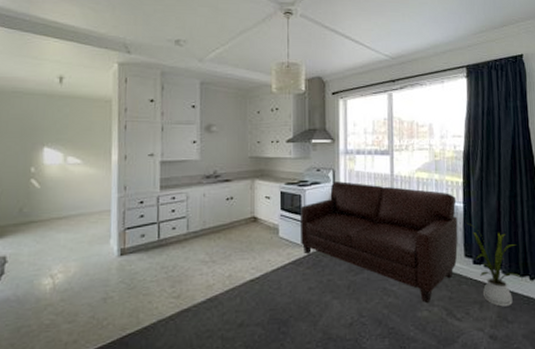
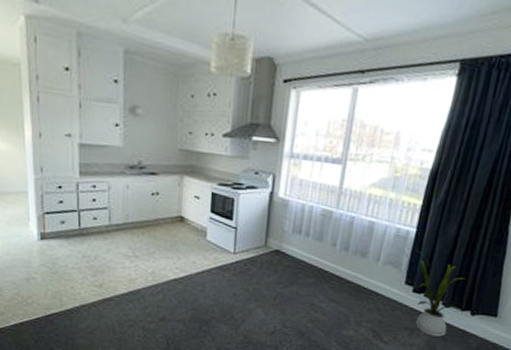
sofa: present [301,181,458,304] -> none [229,188,410,324]

